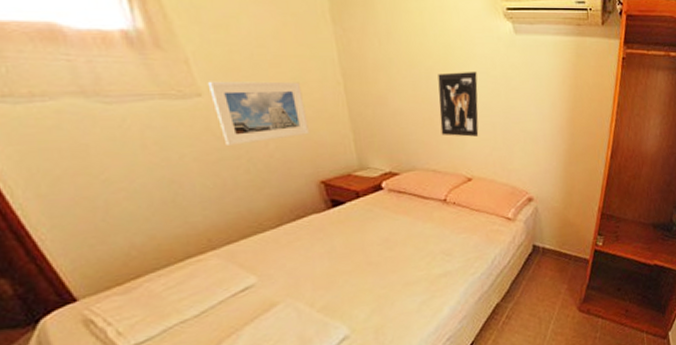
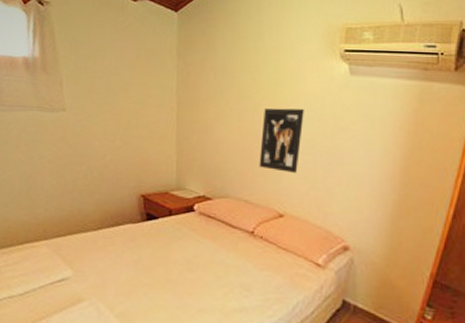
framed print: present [207,81,309,145] -> none [71,99,141,154]

